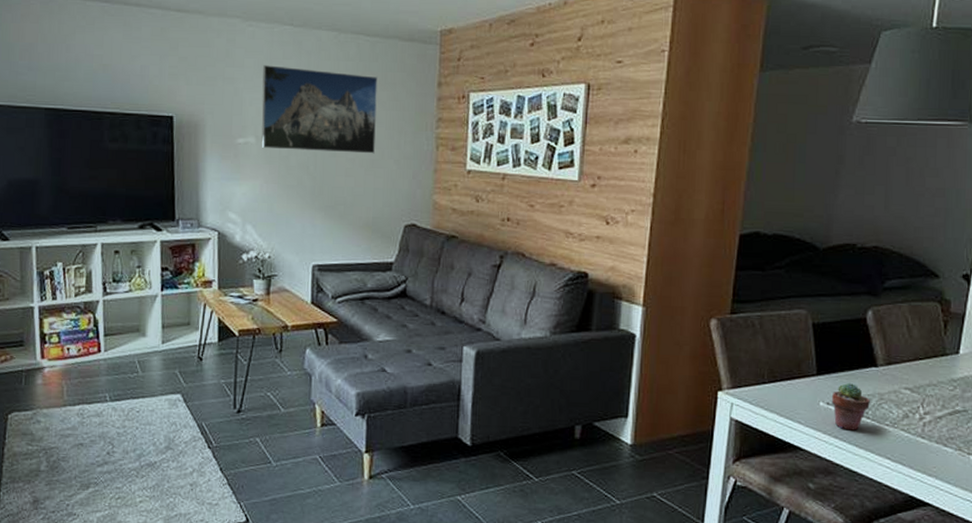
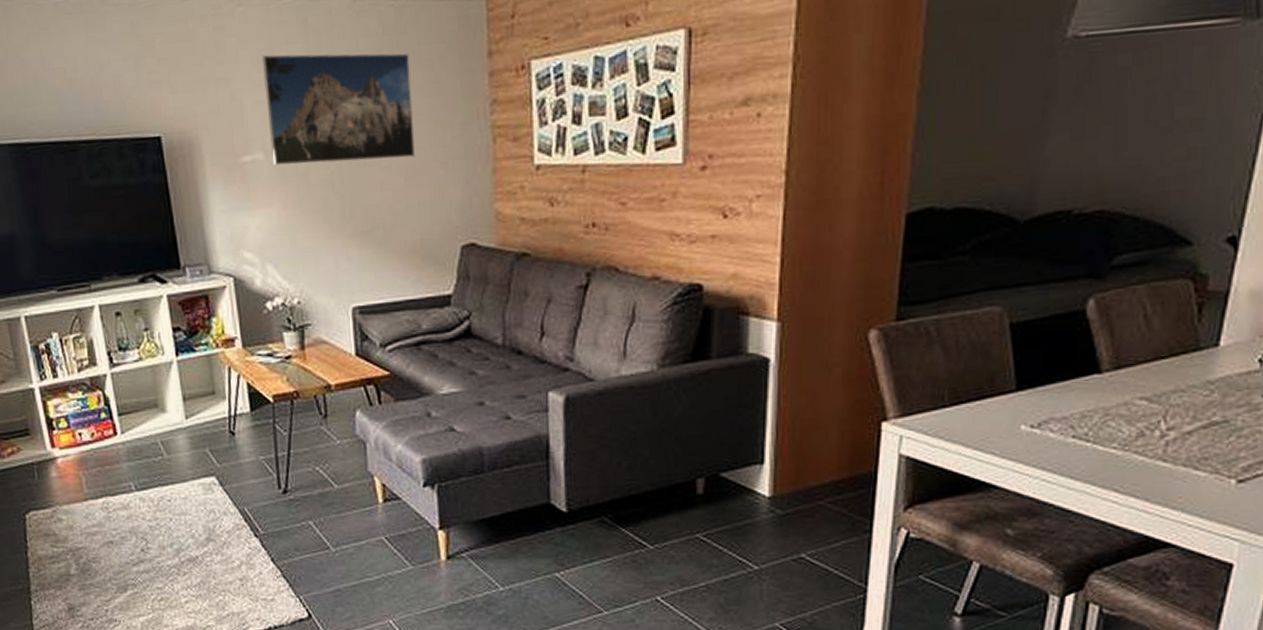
potted succulent: present [831,382,871,431] -> none [1036,396,1092,459]

